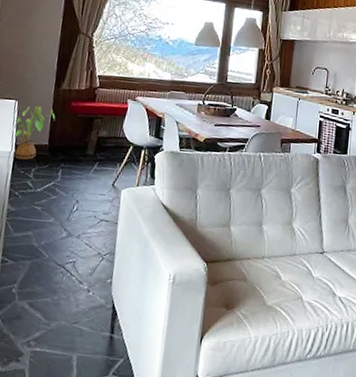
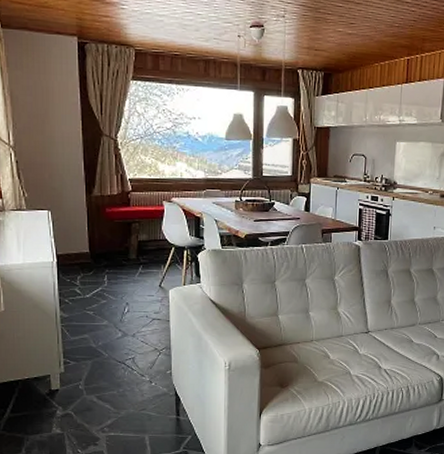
house plant: present [14,105,55,160] -> none [51,214,91,268]

